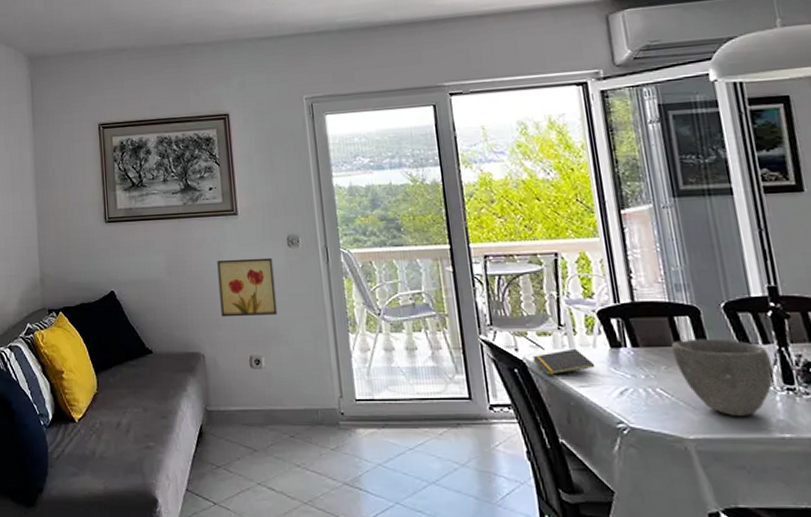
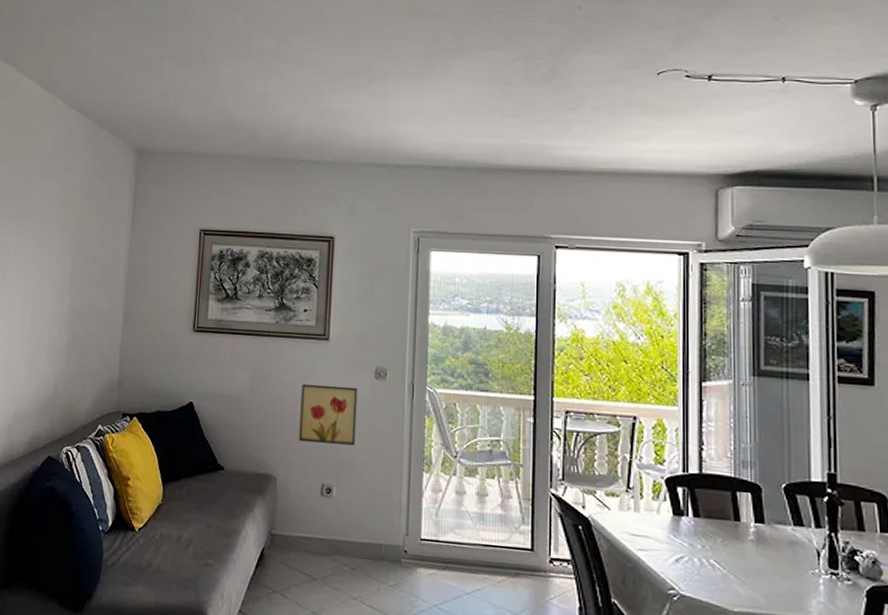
notepad: present [532,348,596,375] -> none [598,511,656,536]
bowl: present [671,338,773,417] -> none [730,515,821,596]

